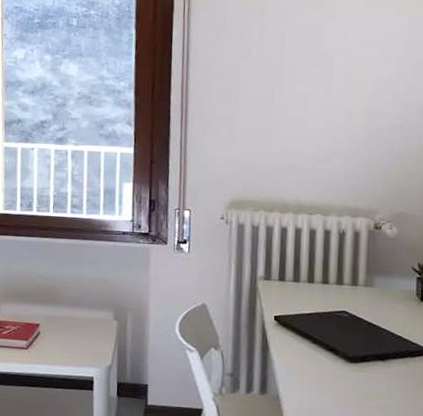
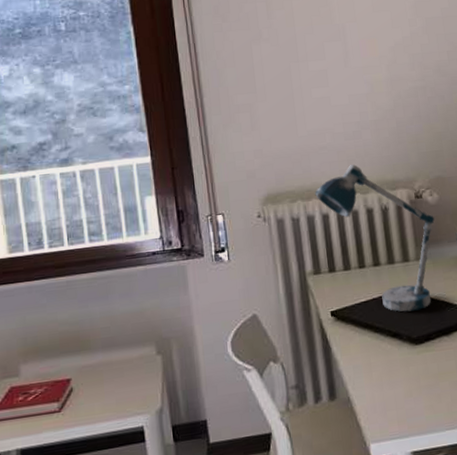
desk lamp: none [278,187,390,332] -> present [315,164,434,312]

